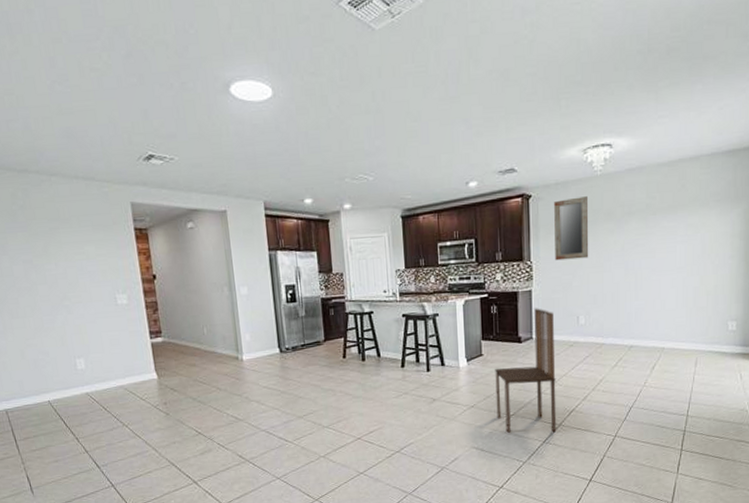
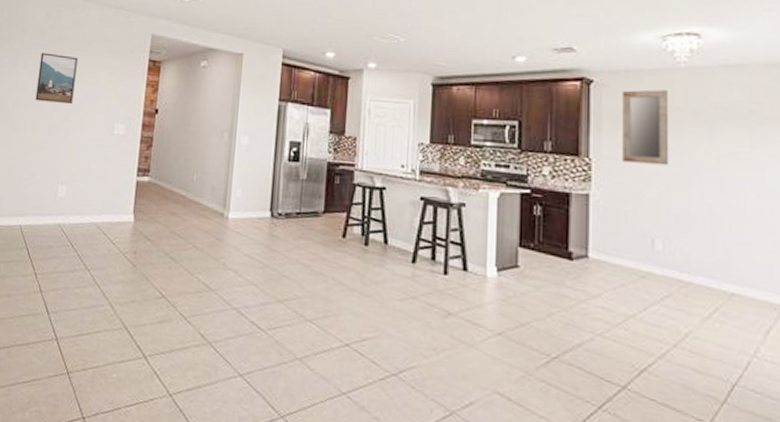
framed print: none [18,235,67,285] -> present [35,52,78,103]
dining chair: present [495,308,557,434] -> none [532,218,620,396]

